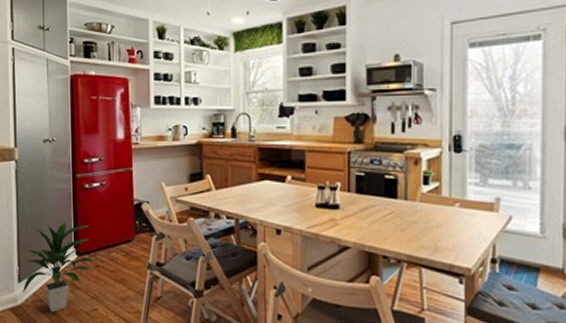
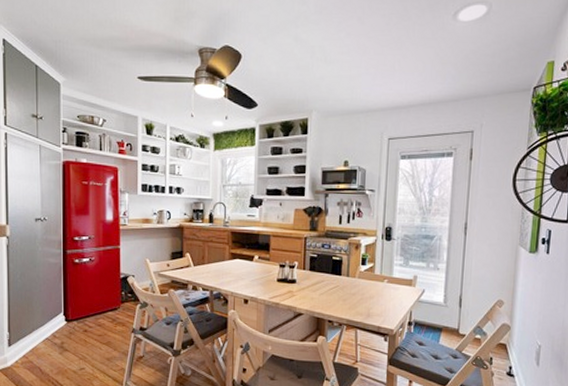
indoor plant: present [22,222,97,313] -> none [12,292,85,372]

